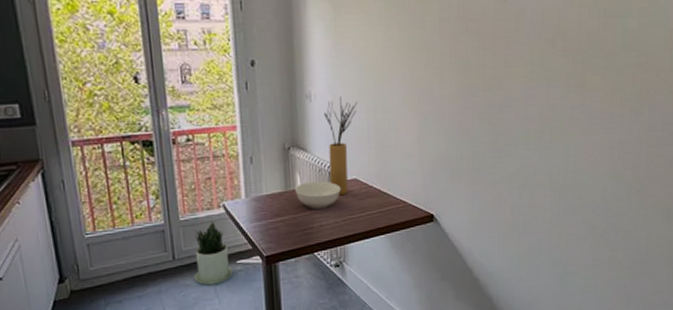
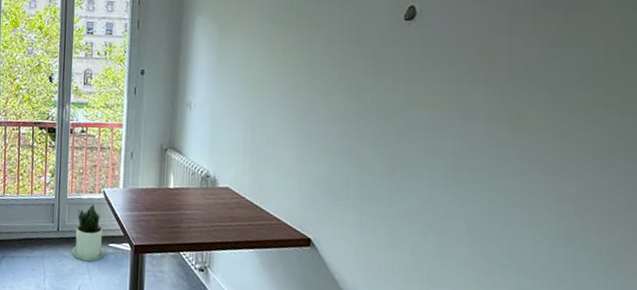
bowl: present [294,181,341,210] -> none [167,182,212,211]
vase: present [324,97,358,196] -> none [202,108,236,202]

